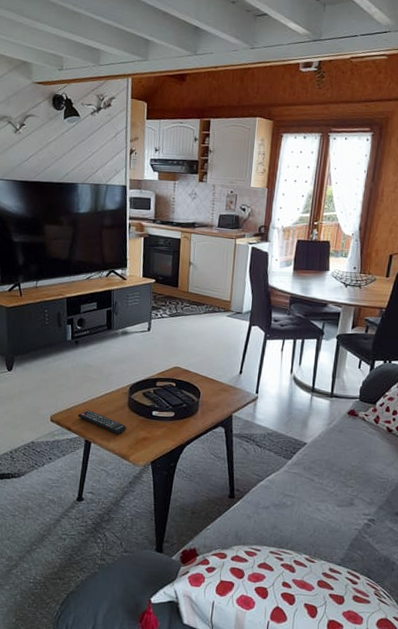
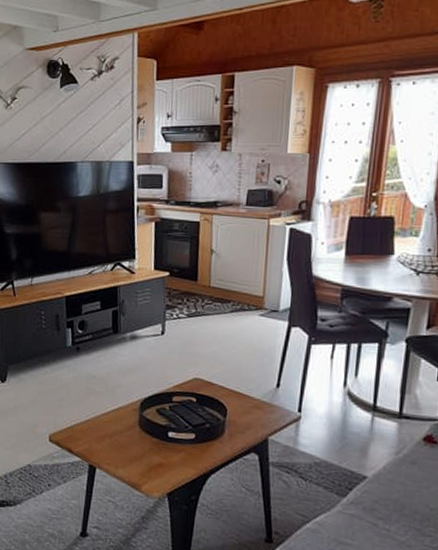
remote control: present [77,410,127,435] -> none [80,429,138,459]

